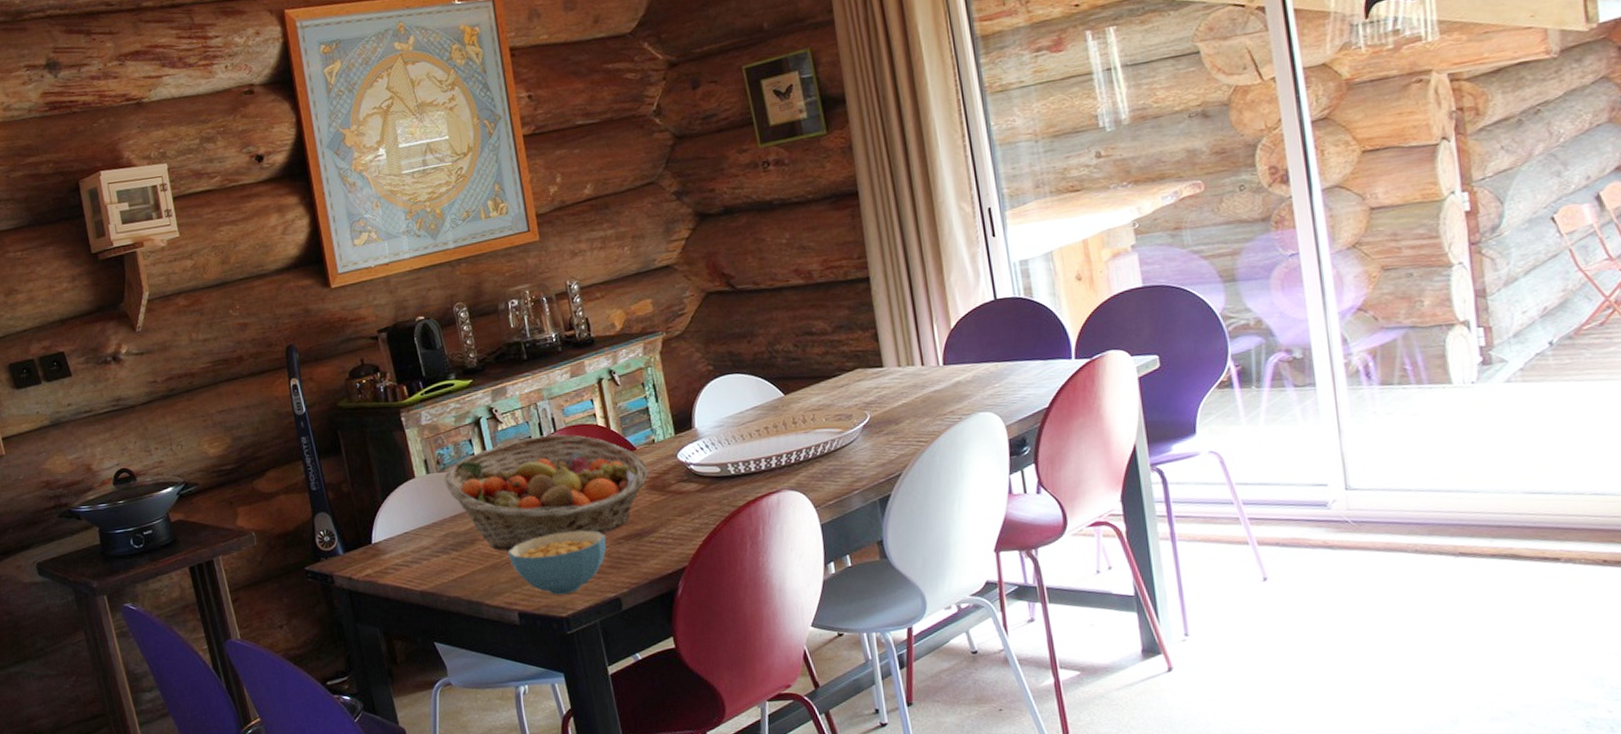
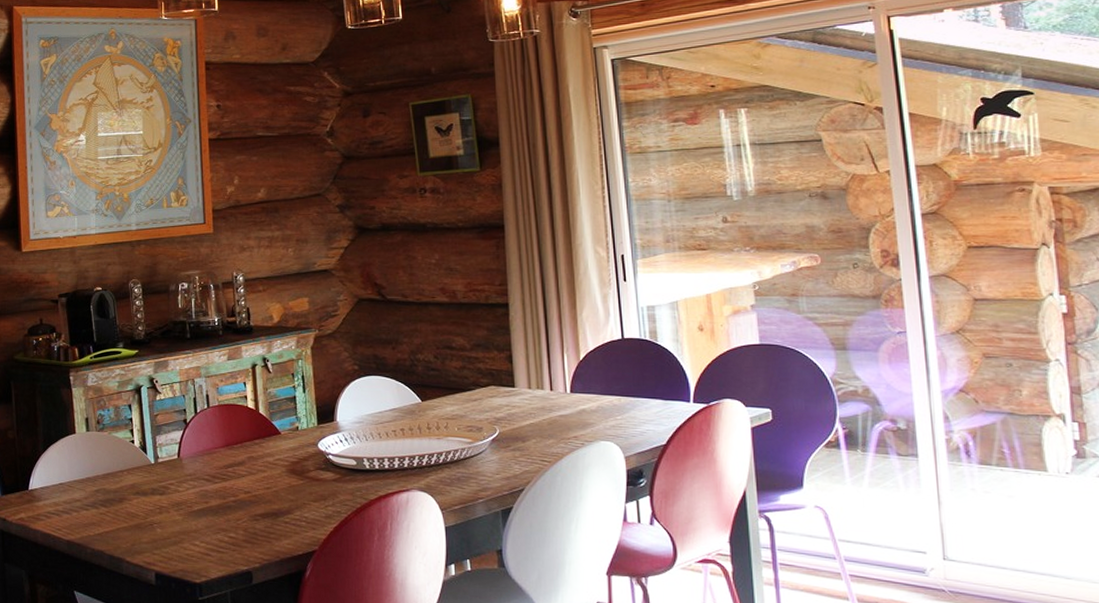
fruit basket: present [443,434,649,551] -> none [101,410,290,514]
cereal bowl: present [508,530,607,595] -> none [152,502,245,562]

